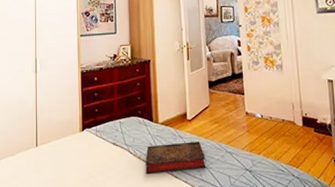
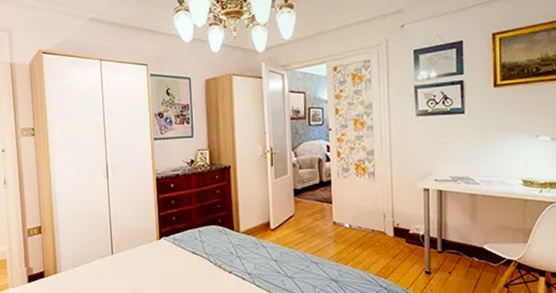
book: present [145,141,206,174] -> none [226,251,290,283]

